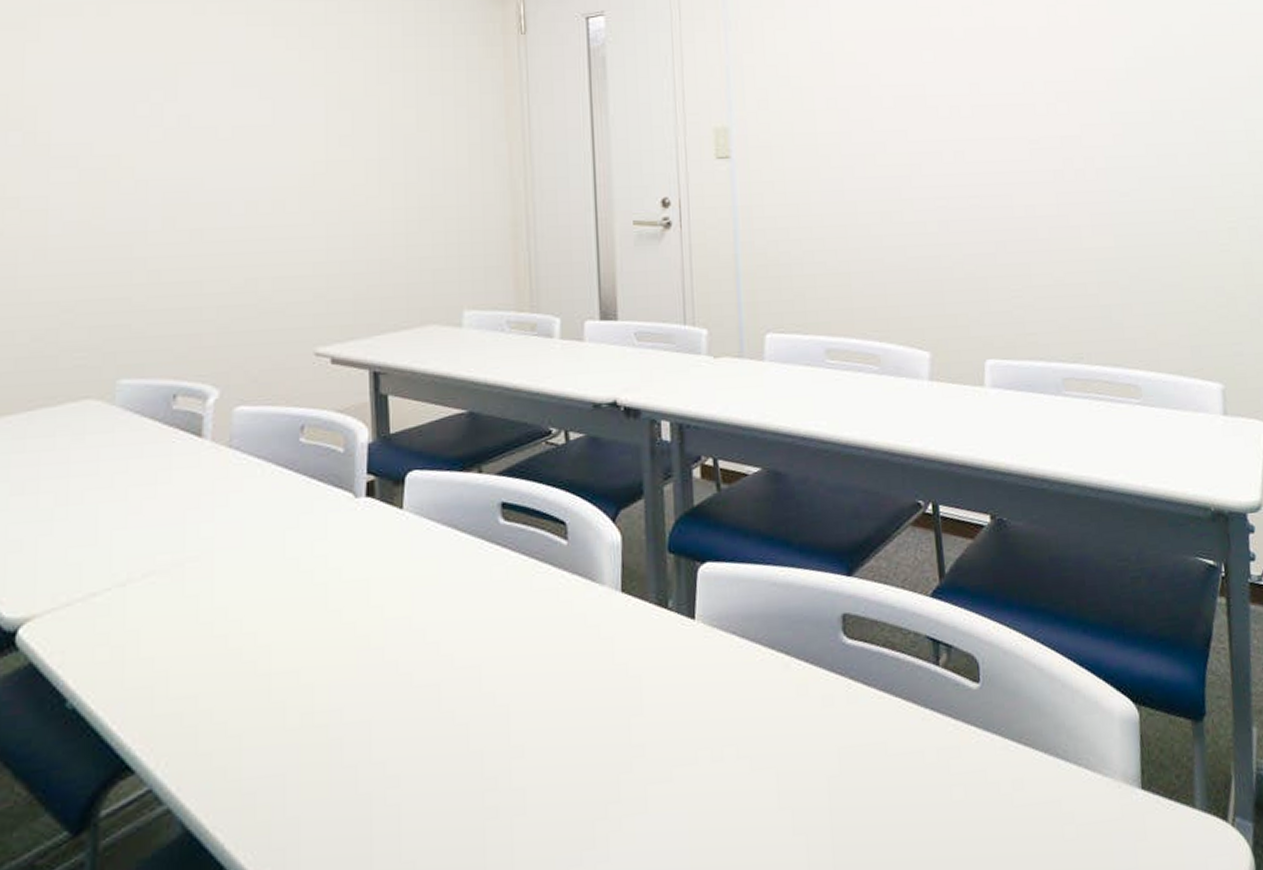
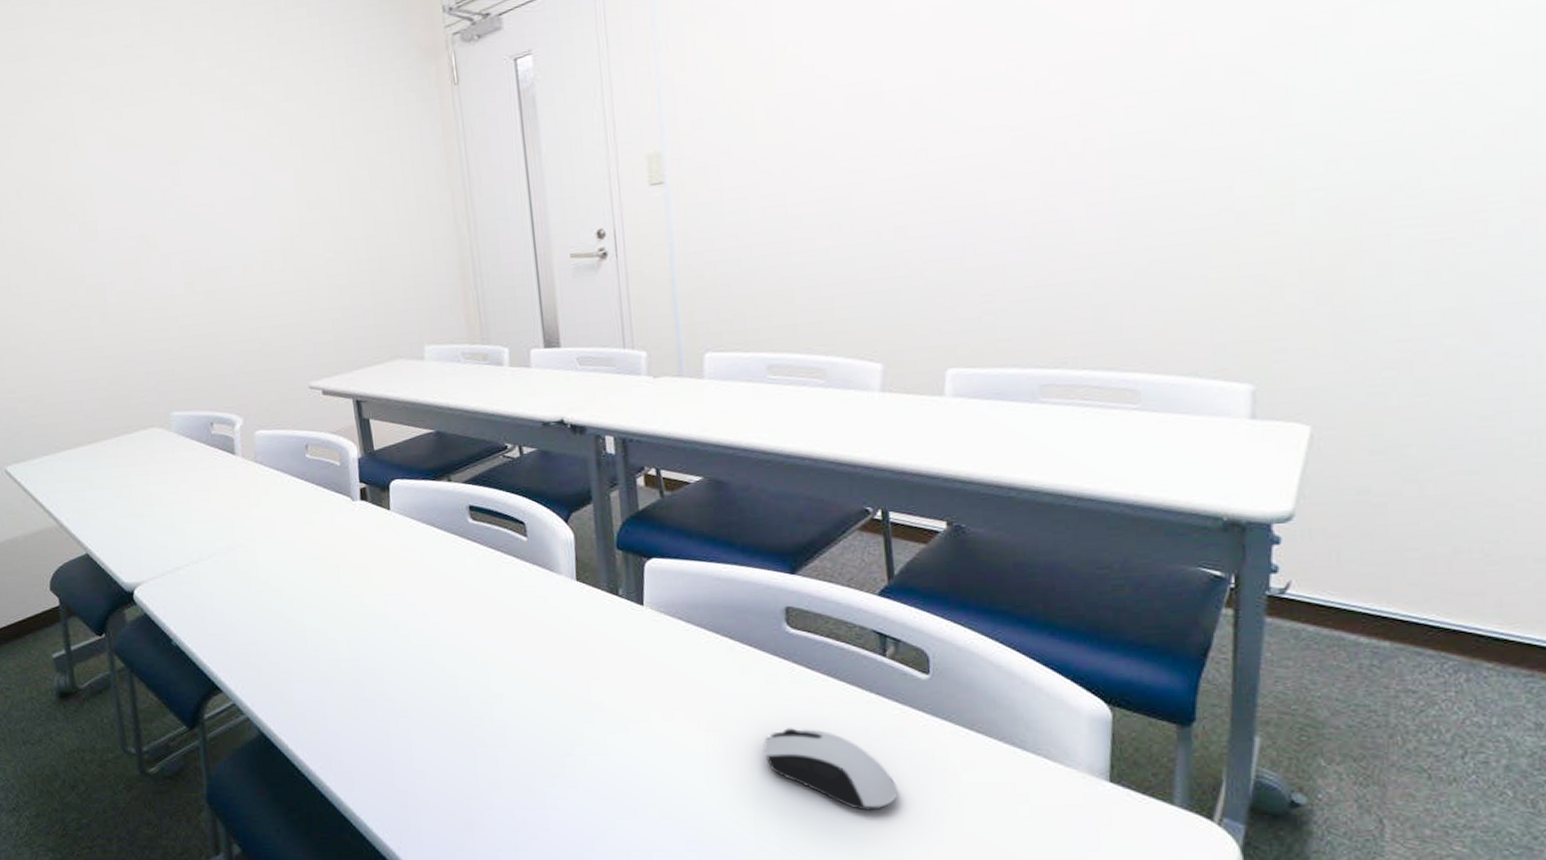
computer mouse: none [818,757,954,852] -> present [763,728,898,811]

